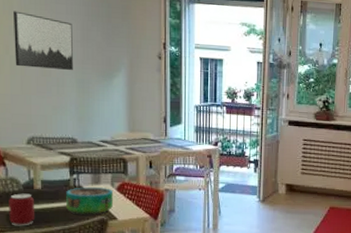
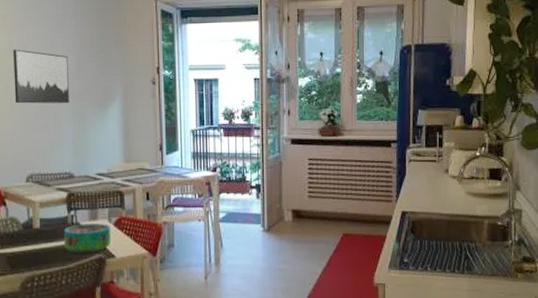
can: present [9,193,36,226] -> none [9,233,35,268]

